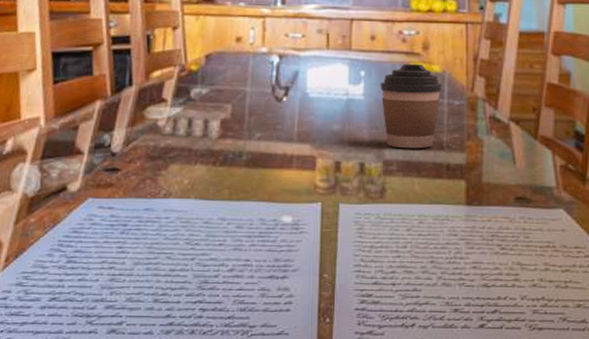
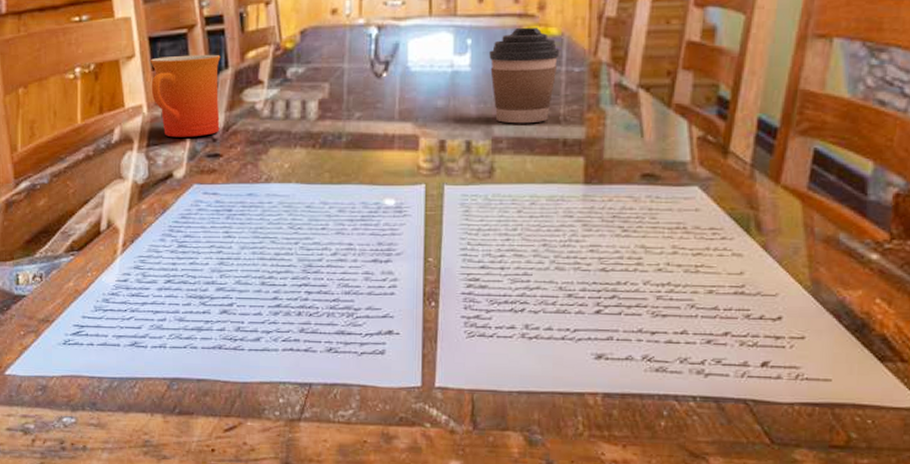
mug: none [50,71,125,151] -> present [150,54,221,138]

